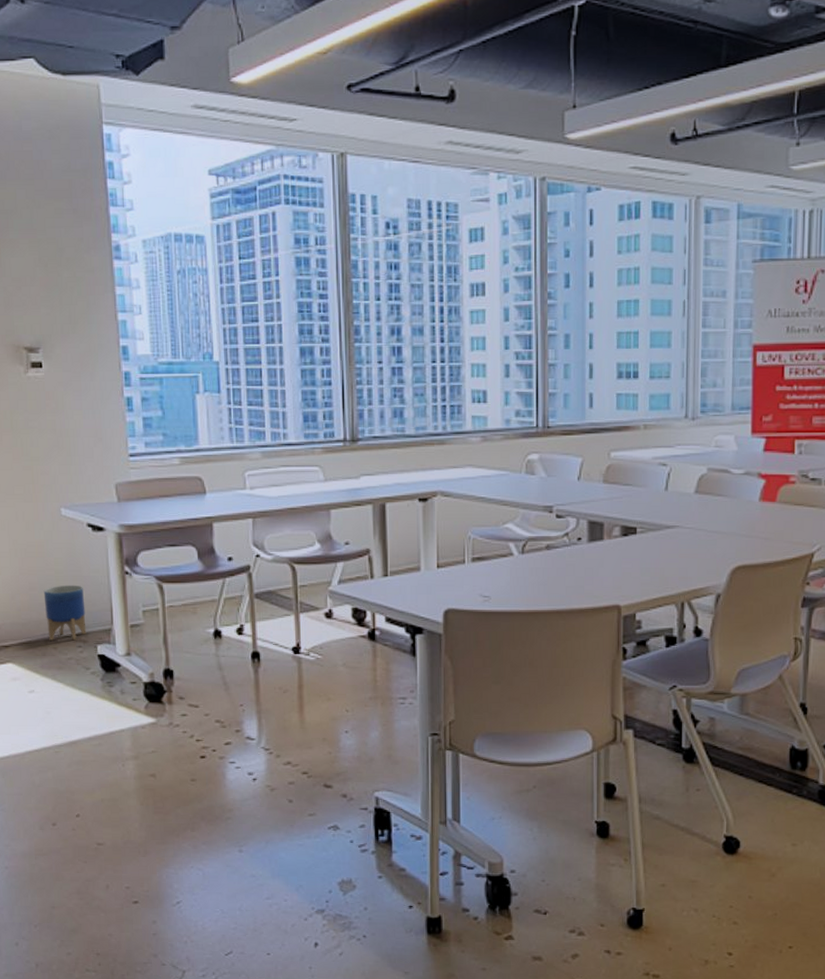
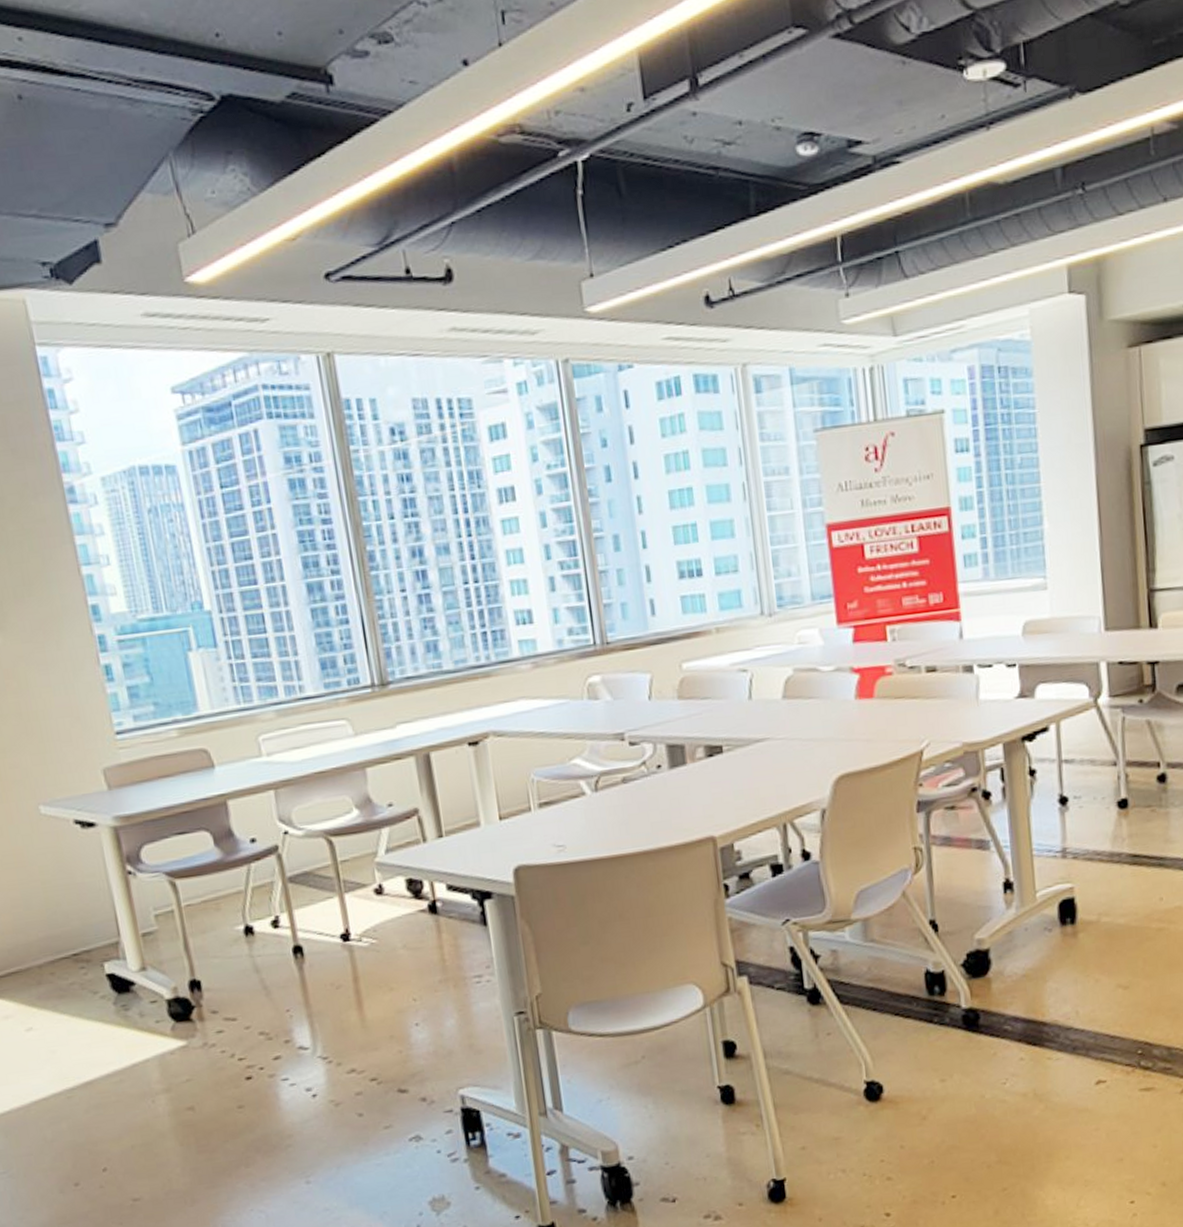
planter: present [43,585,87,641] -> none [29,895,89,966]

